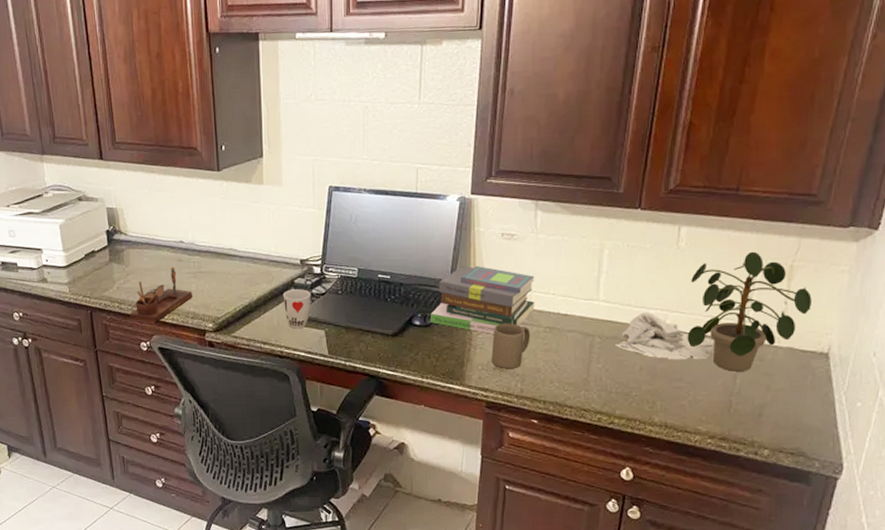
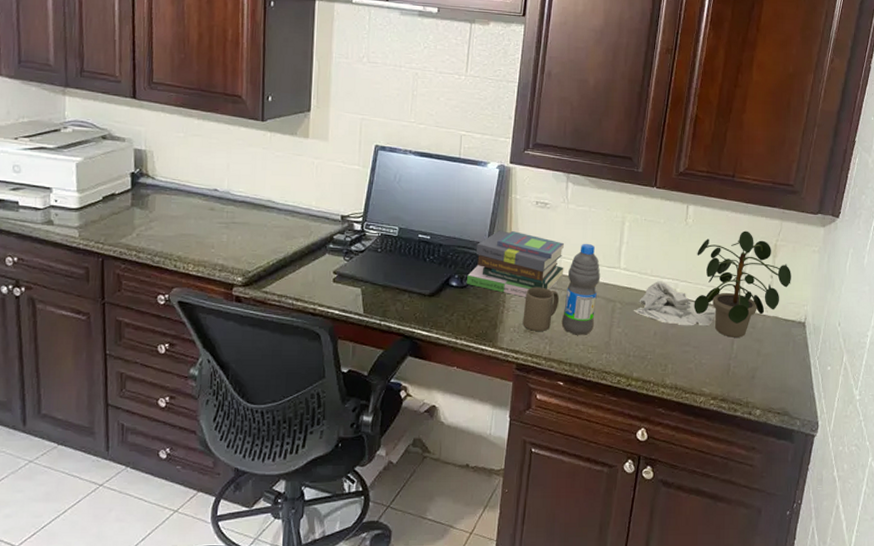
desk organizer: present [129,266,192,324] -> none [147,215,222,276]
cup: present [283,289,311,329] -> none [320,245,350,286]
water bottle: none [533,275,577,372] -> present [561,243,601,335]

